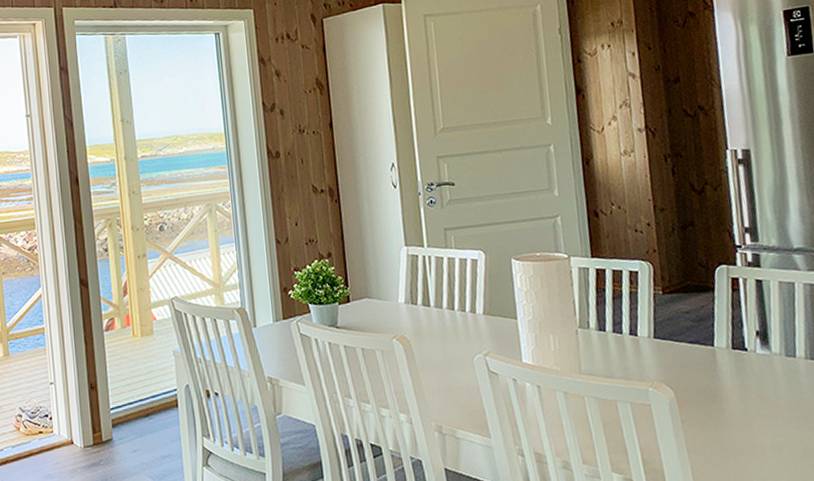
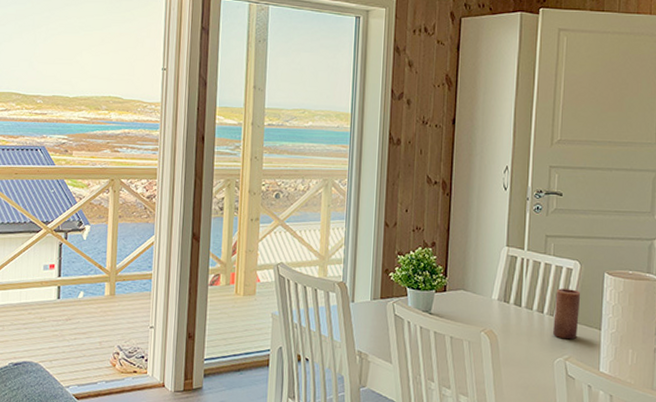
candle: none [464,280,494,334] -> present [553,288,581,340]

